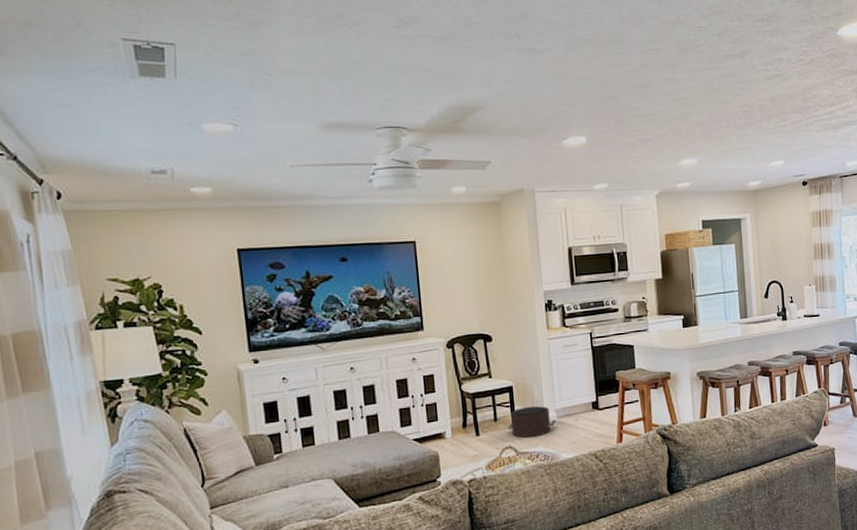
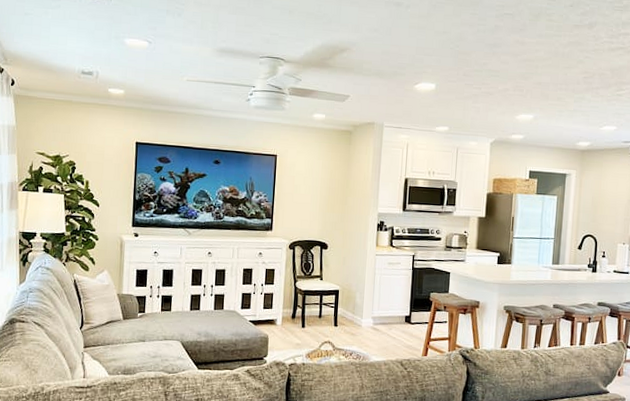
pouf: present [507,406,556,438] -> none [329,310,372,338]

